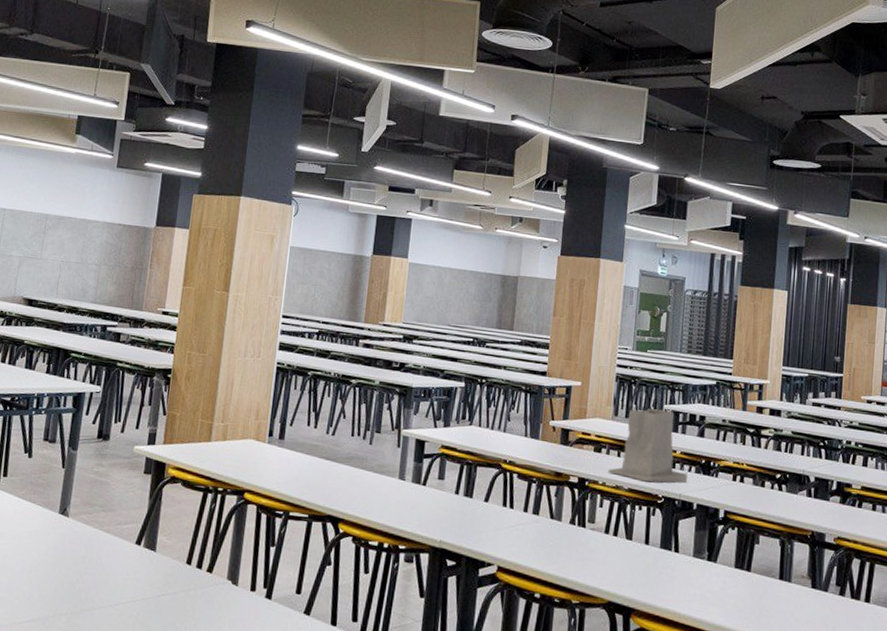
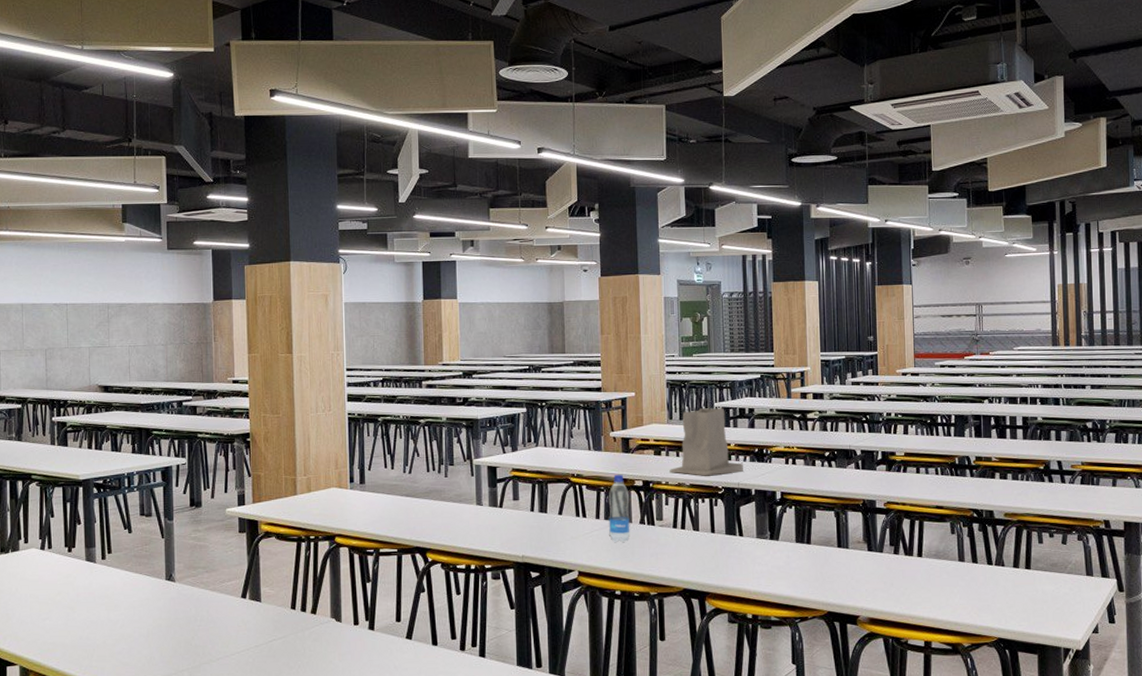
bottle: none [535,466,562,542] -> present [608,474,630,543]

